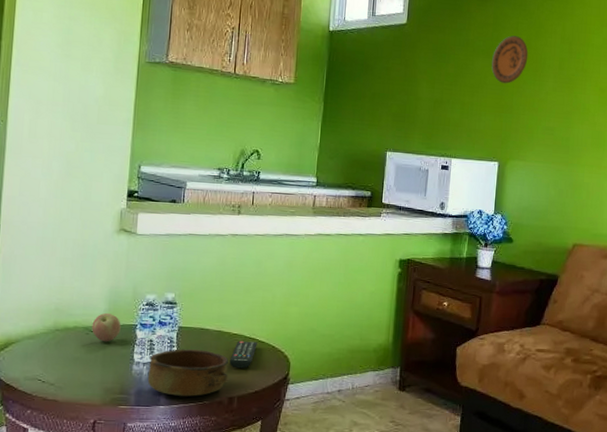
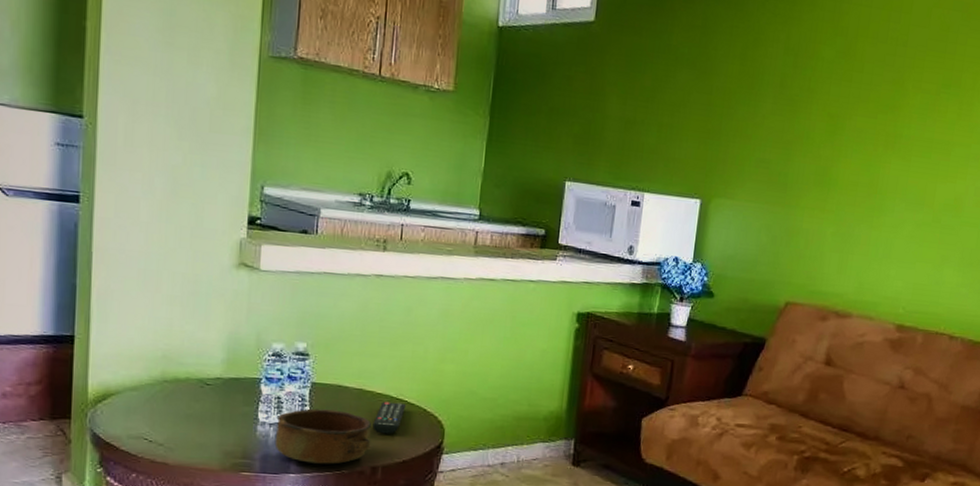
apple: present [91,312,121,342] -> none [207,363,243,398]
decorative plate: present [491,35,529,84] -> none [697,42,744,103]

